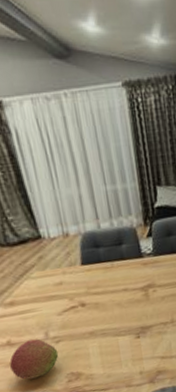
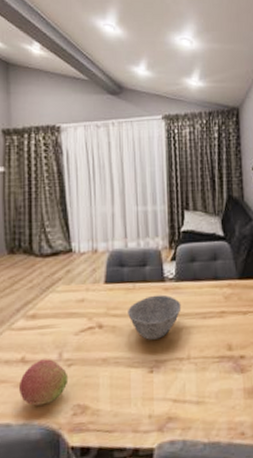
bowl: none [108,269,162,311] -> present [128,294,182,340]

